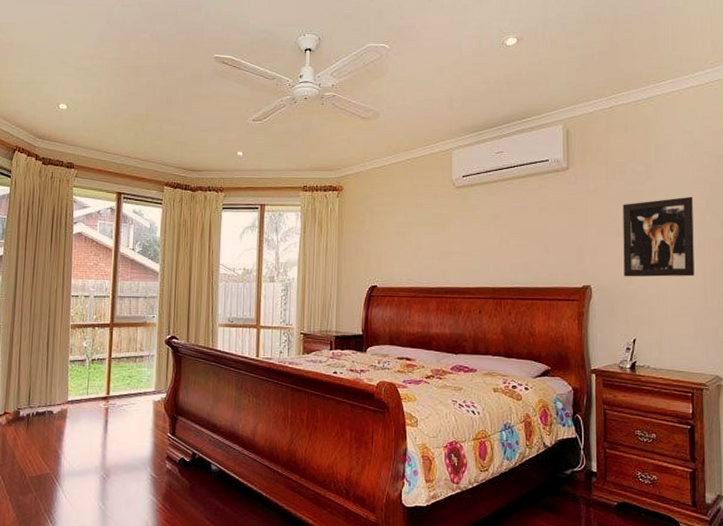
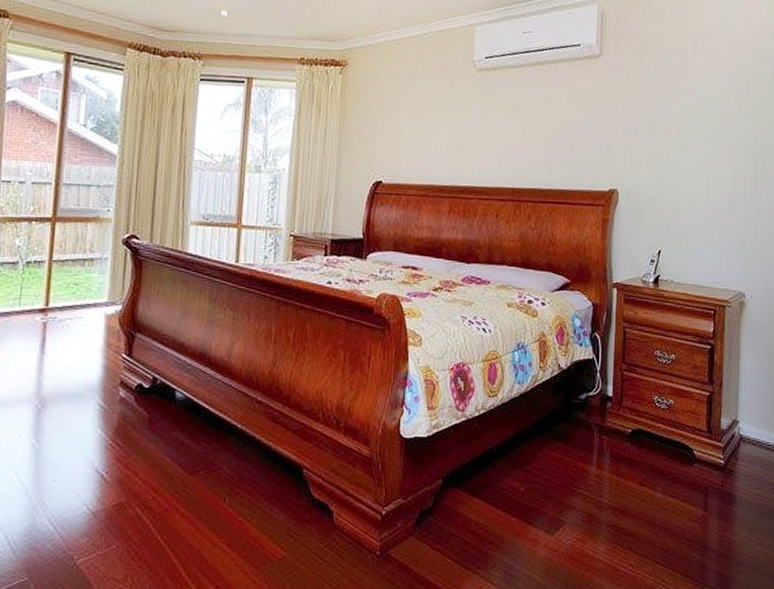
wall art: present [623,196,695,277] -> none [652,94,728,183]

